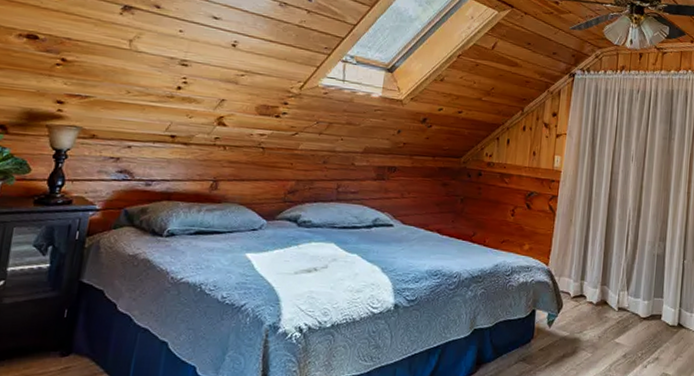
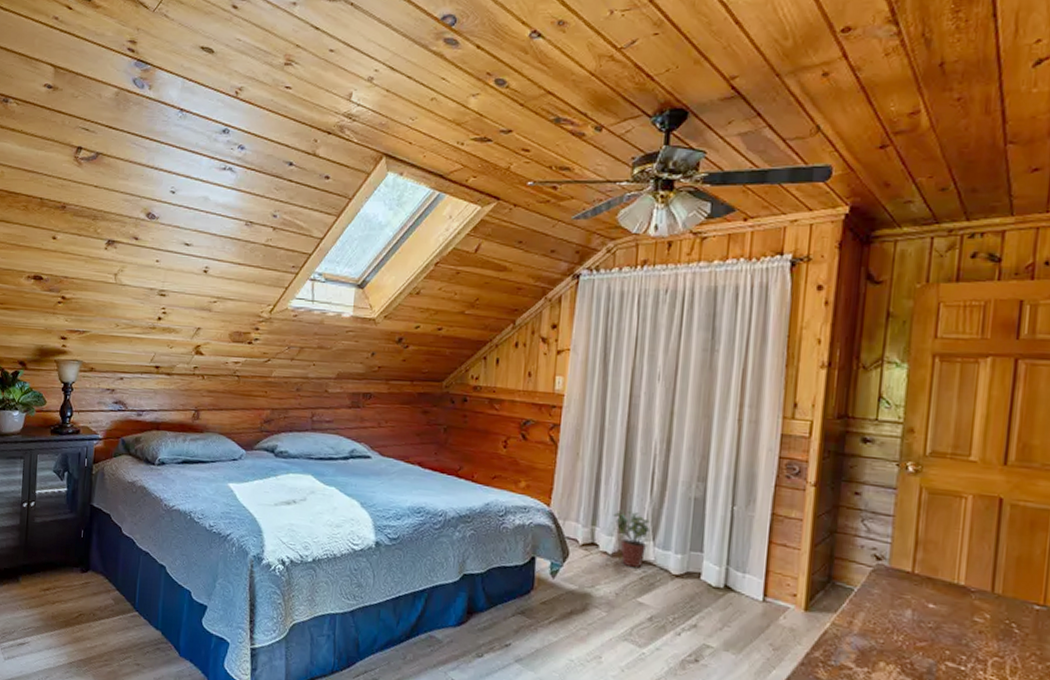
potted plant: none [597,266,626,314] -> present [613,509,651,568]

